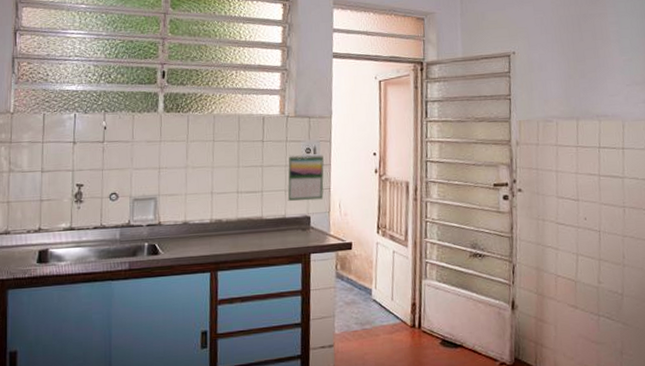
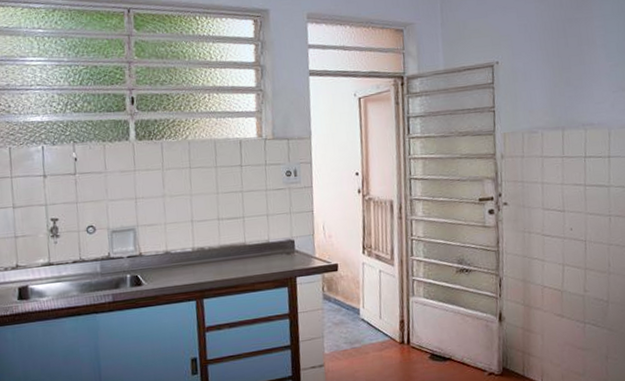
calendar: present [287,153,324,201] -> none [268,176,307,226]

